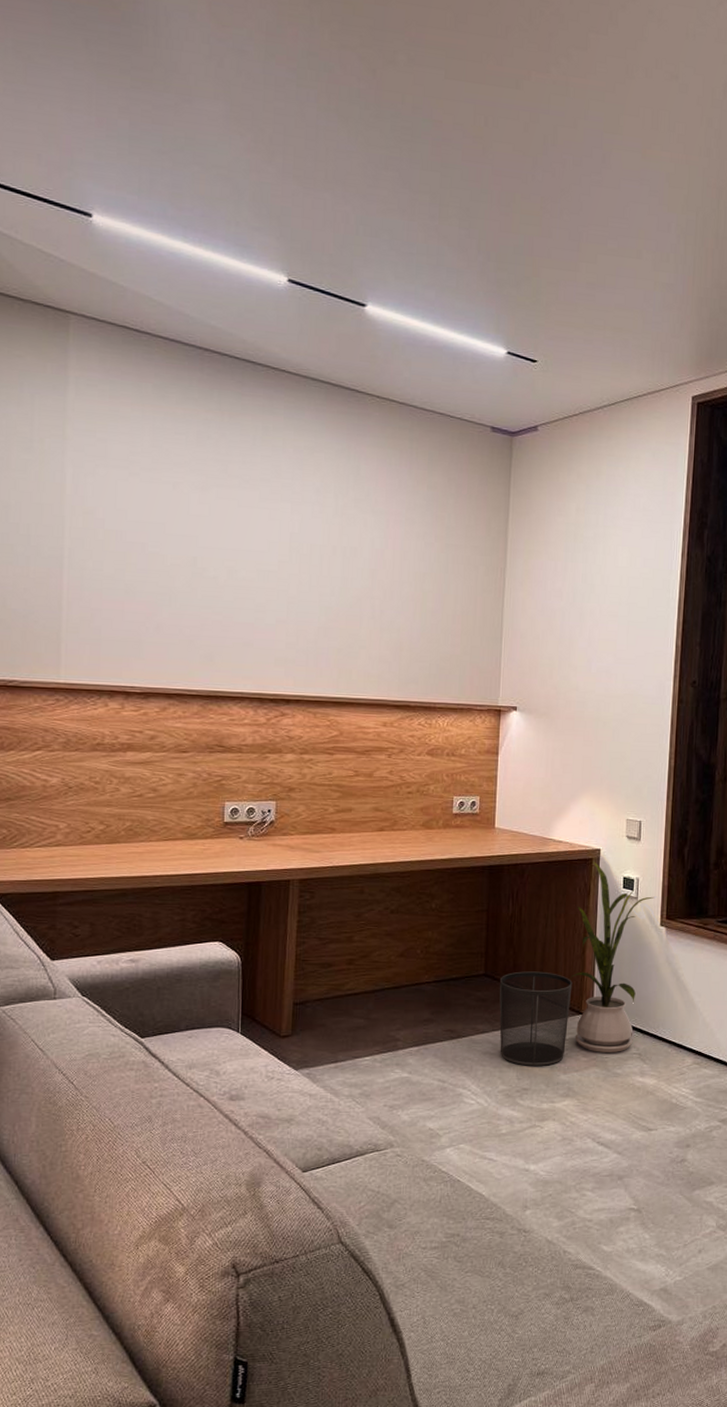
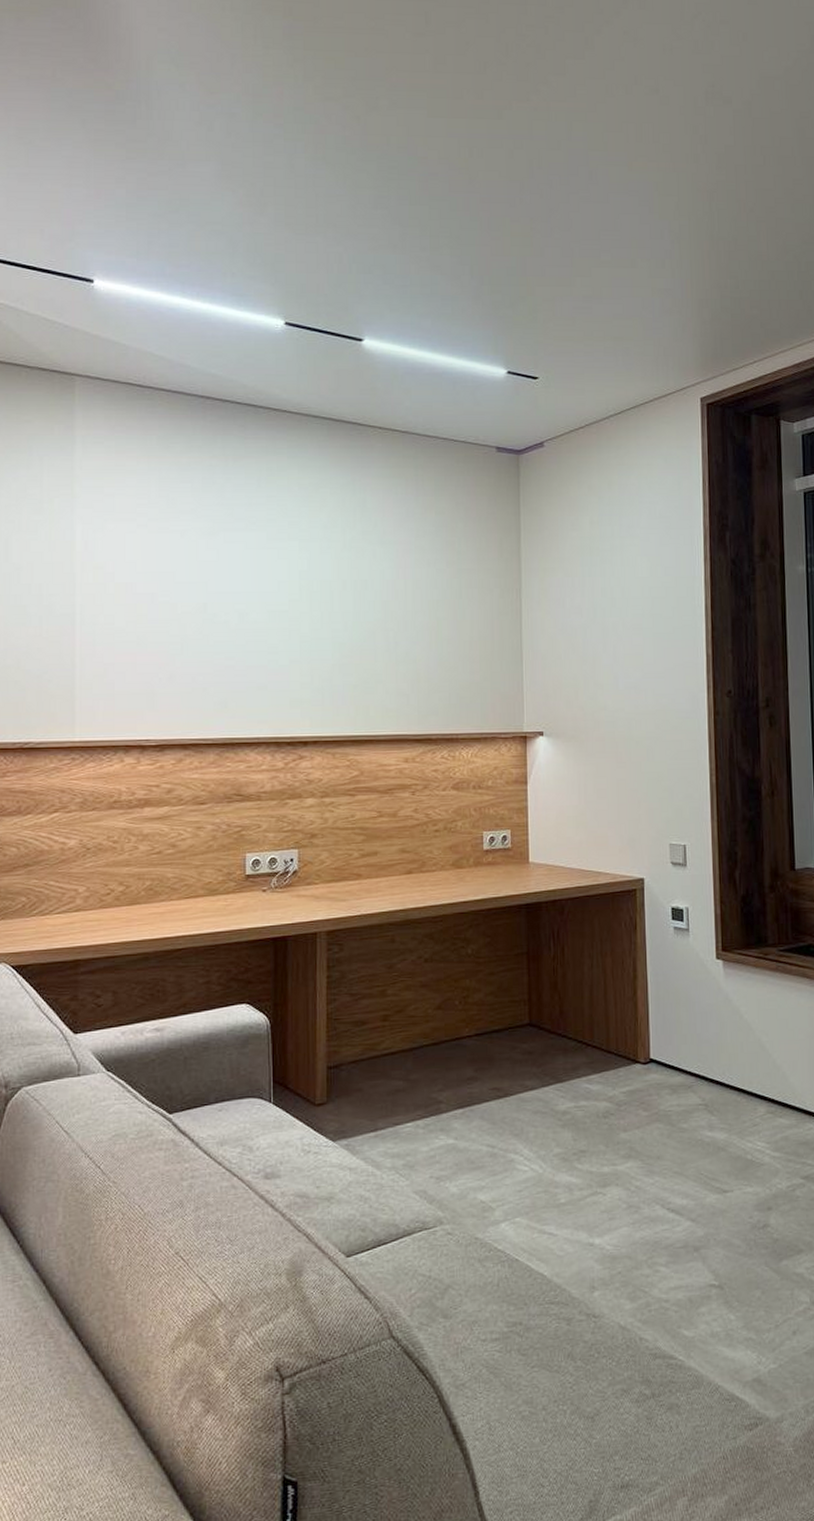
waste bin: present [499,971,573,1067] -> none [546,1017,626,1126]
house plant: present [570,861,654,1054] -> none [623,892,707,1106]

